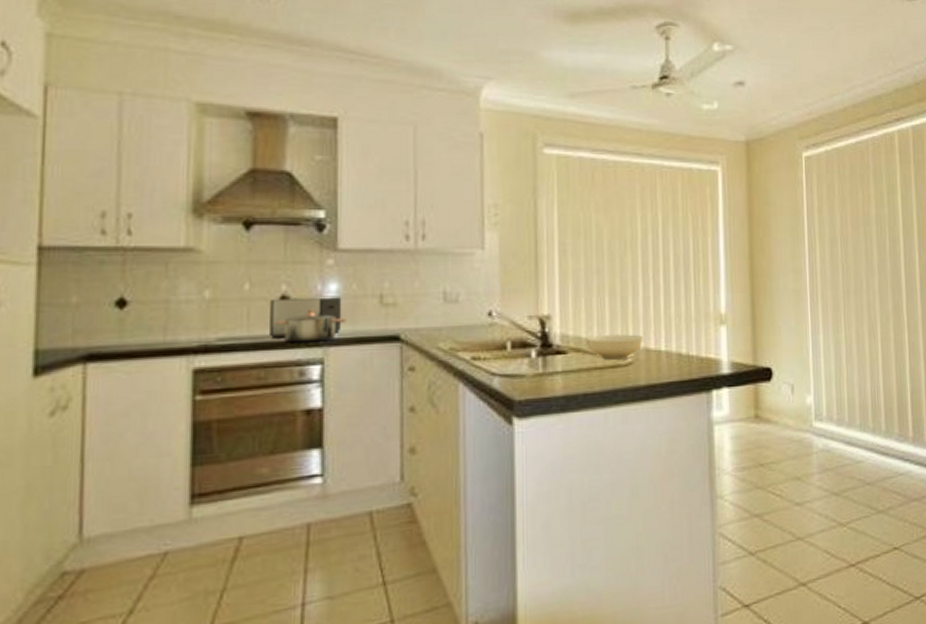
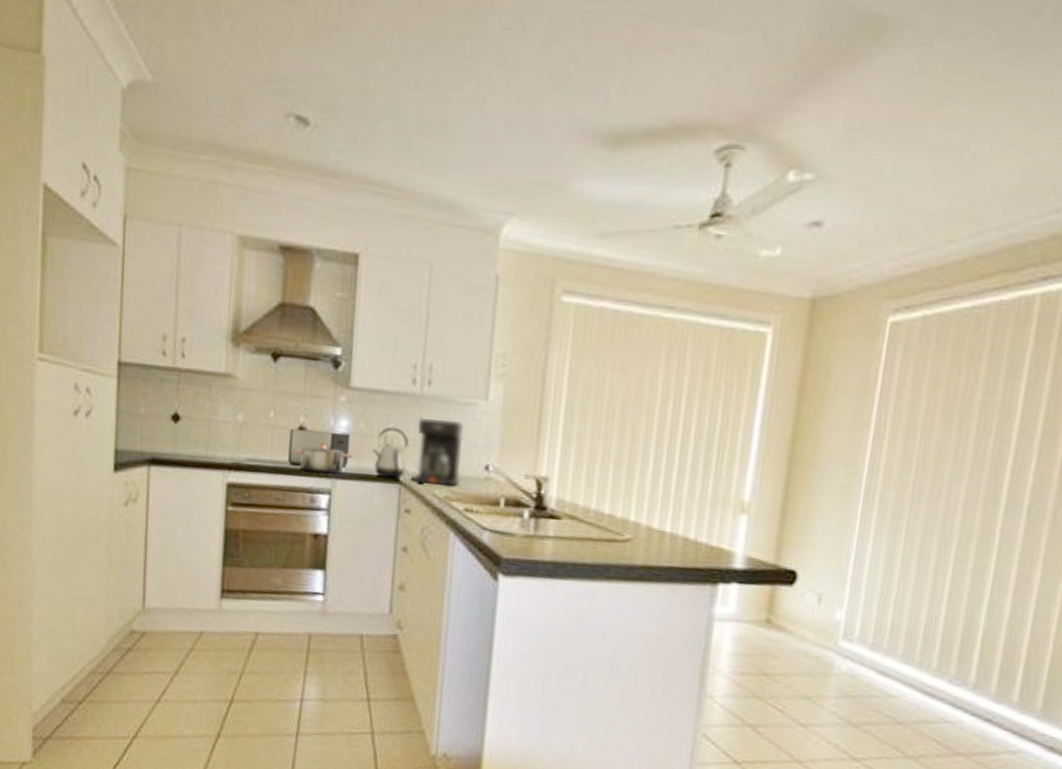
kettle: none [367,285,410,338] -> present [372,426,409,478]
coffee maker: none [413,271,464,340] -> present [411,417,464,488]
bowl: present [586,334,643,360] -> none [583,504,647,534]

